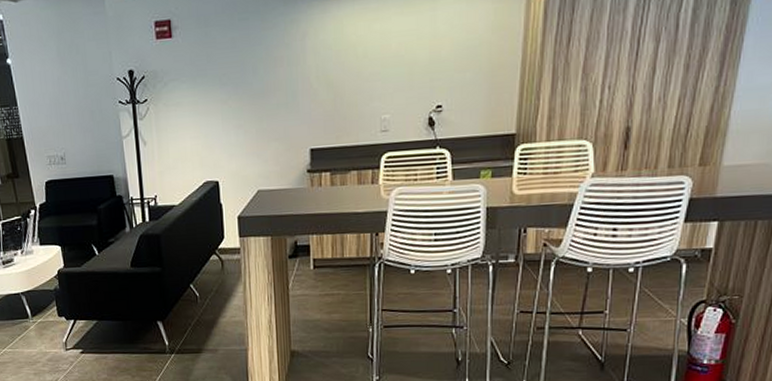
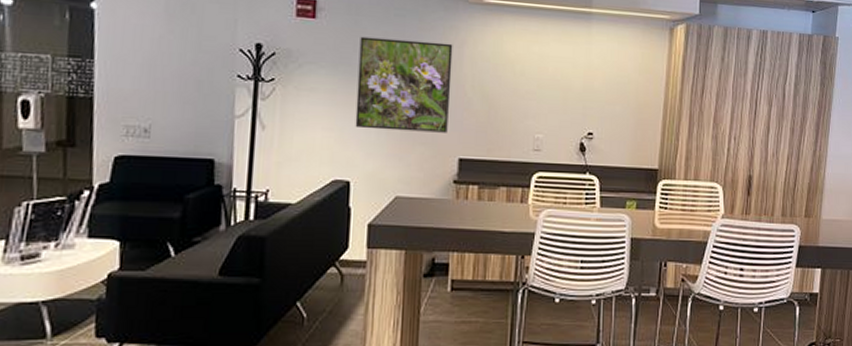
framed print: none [211,38,298,133] -> present [355,36,453,133]

